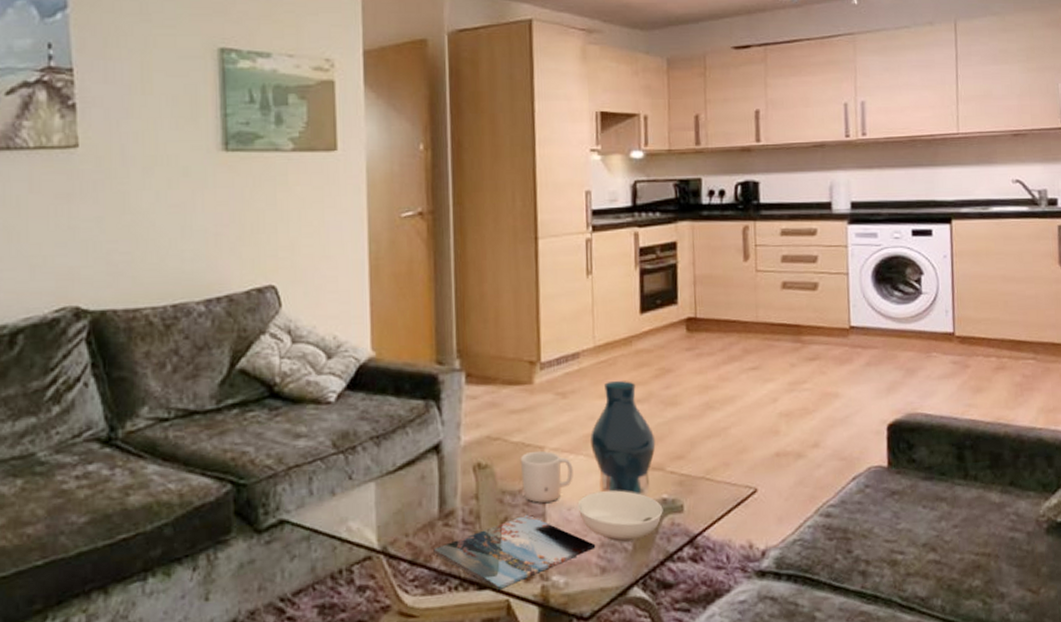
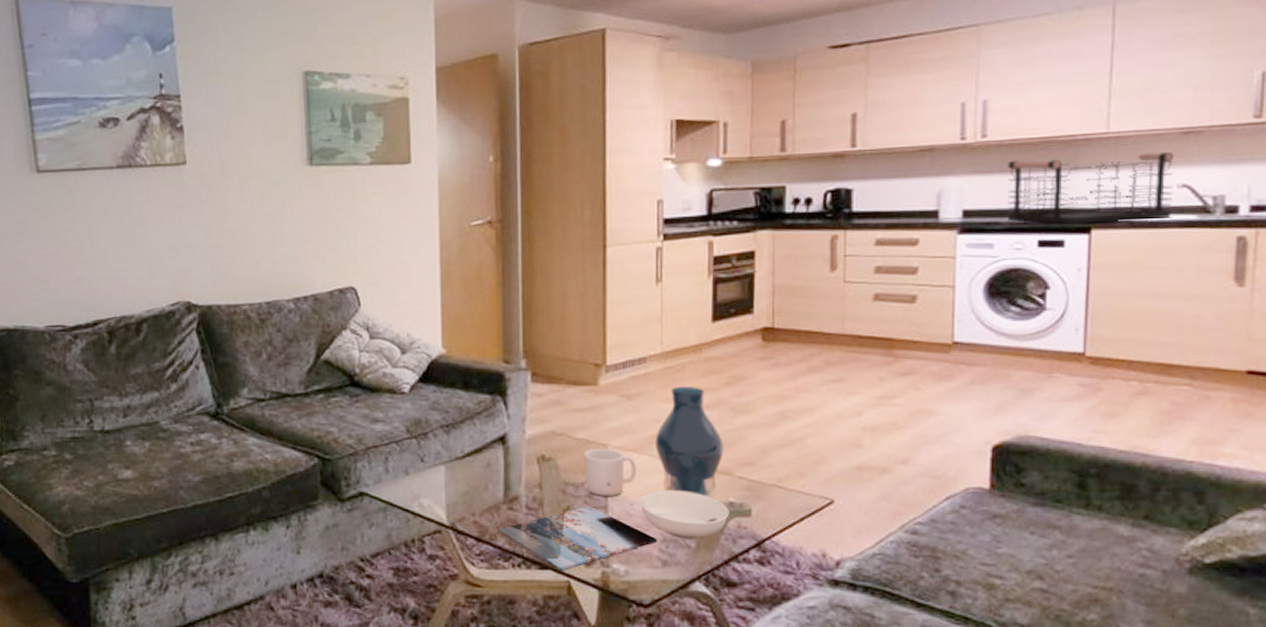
dish rack: none [883,151,1010,215] -> present [1007,152,1175,224]

